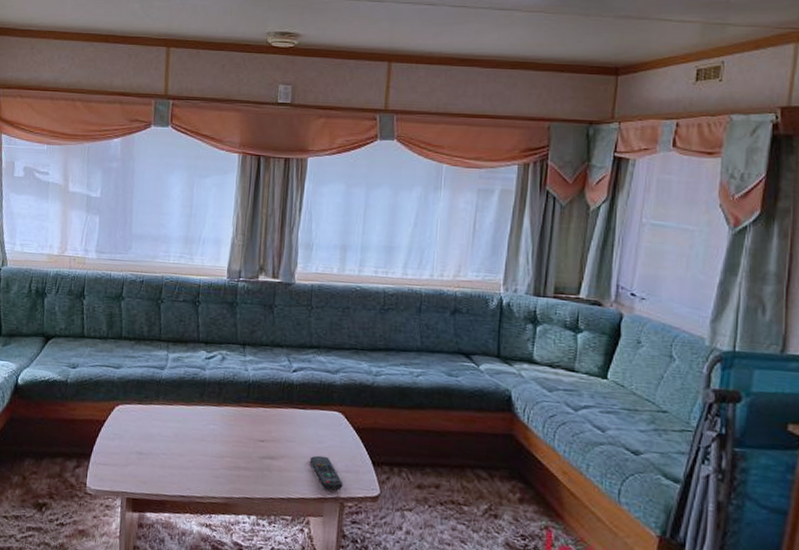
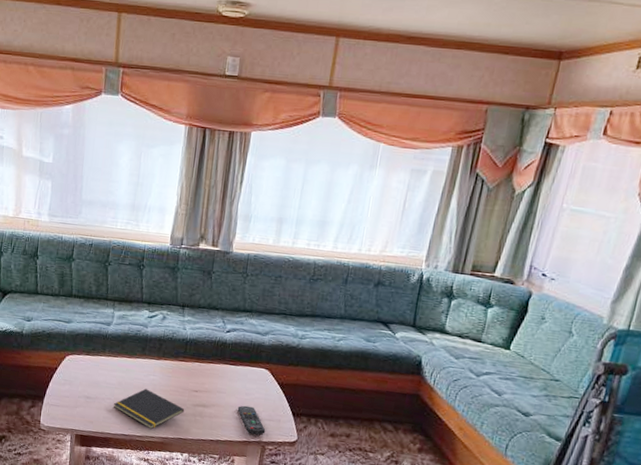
notepad: none [169,440,250,489] -> present [113,388,185,430]

